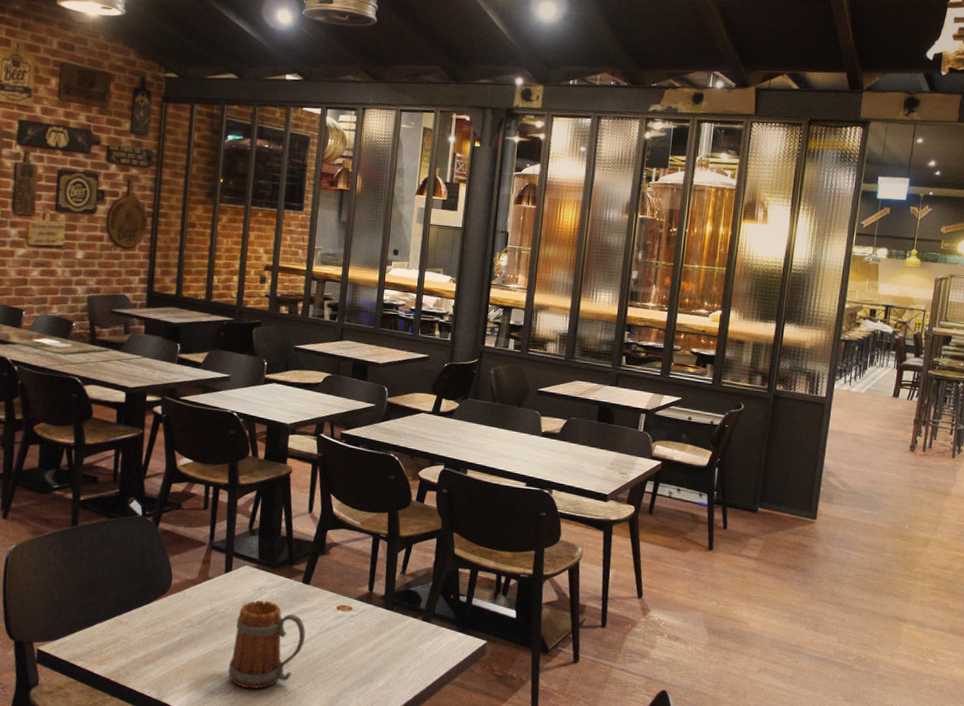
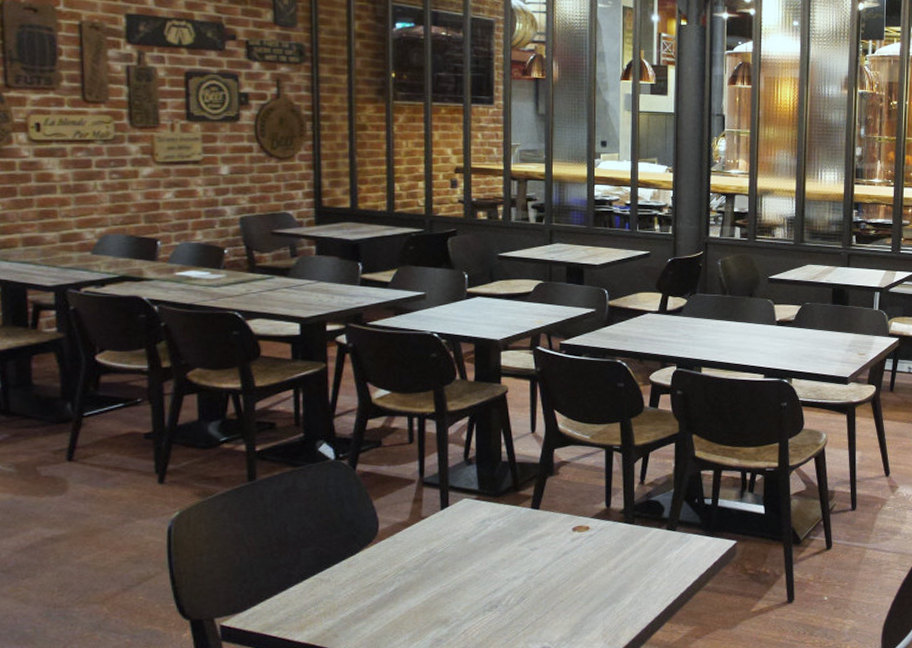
beer mug: present [228,600,306,689] -> none [454,533,541,630]

